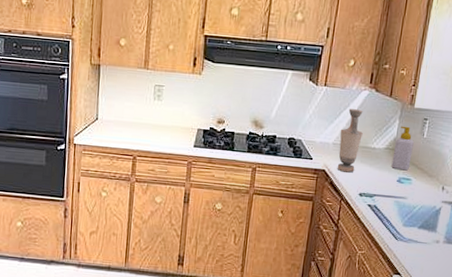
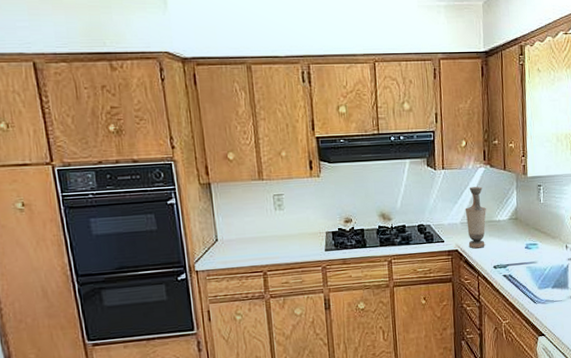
soap bottle: present [391,126,414,171] -> none [517,195,534,237]

